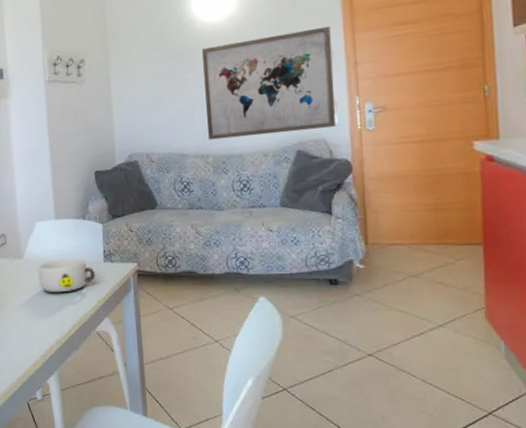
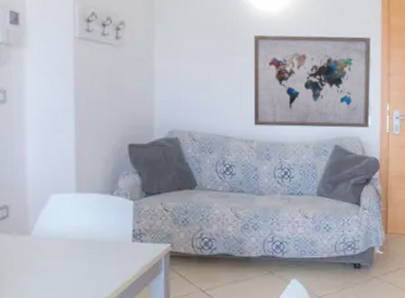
bowl: present [37,258,95,293] -> none [49,237,121,275]

